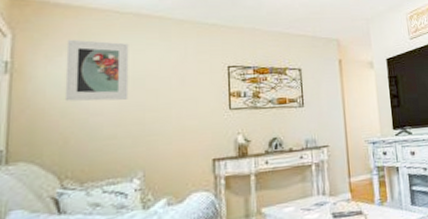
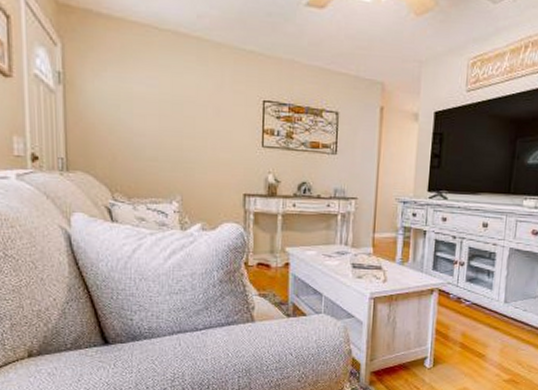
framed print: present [64,39,129,102] -> none [110,54,168,124]

